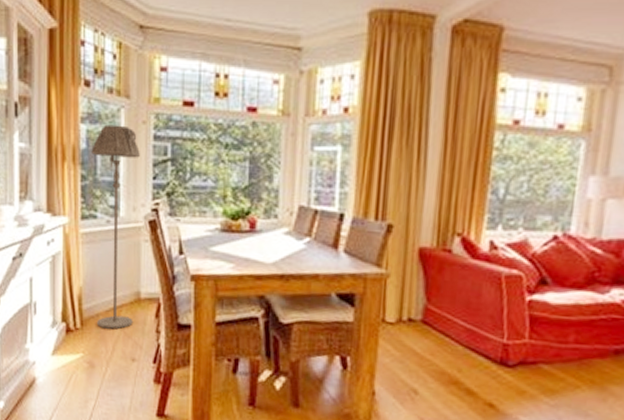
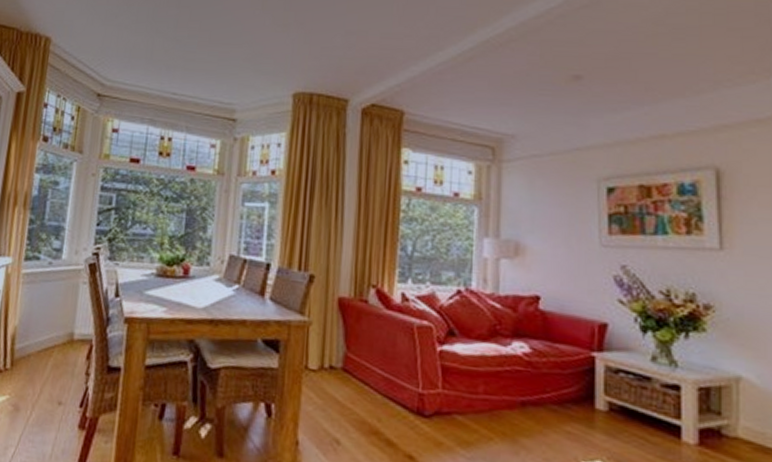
floor lamp: present [91,124,140,329] -> none [26,175,87,371]

